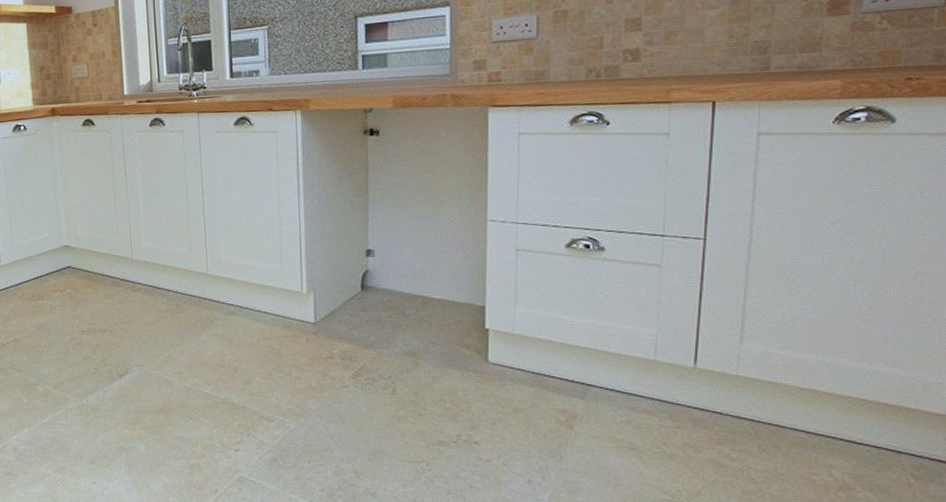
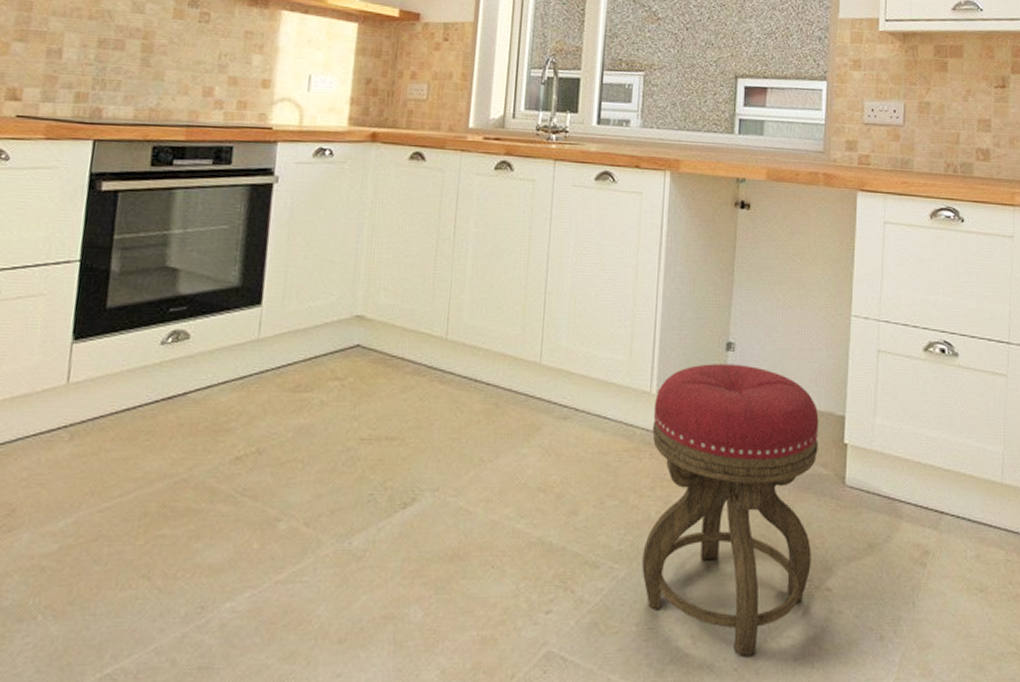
stool: none [306,267,460,489] -> present [642,364,819,656]

